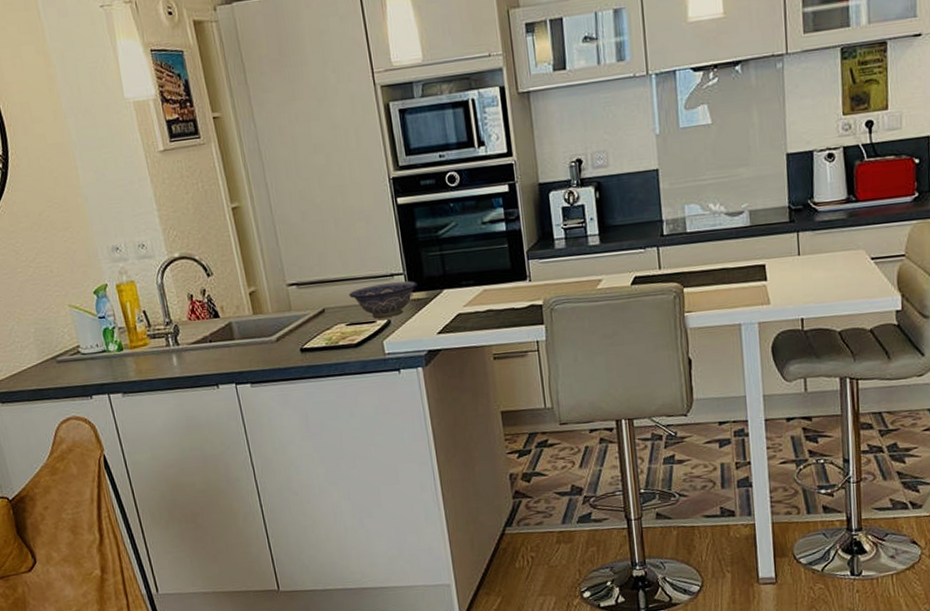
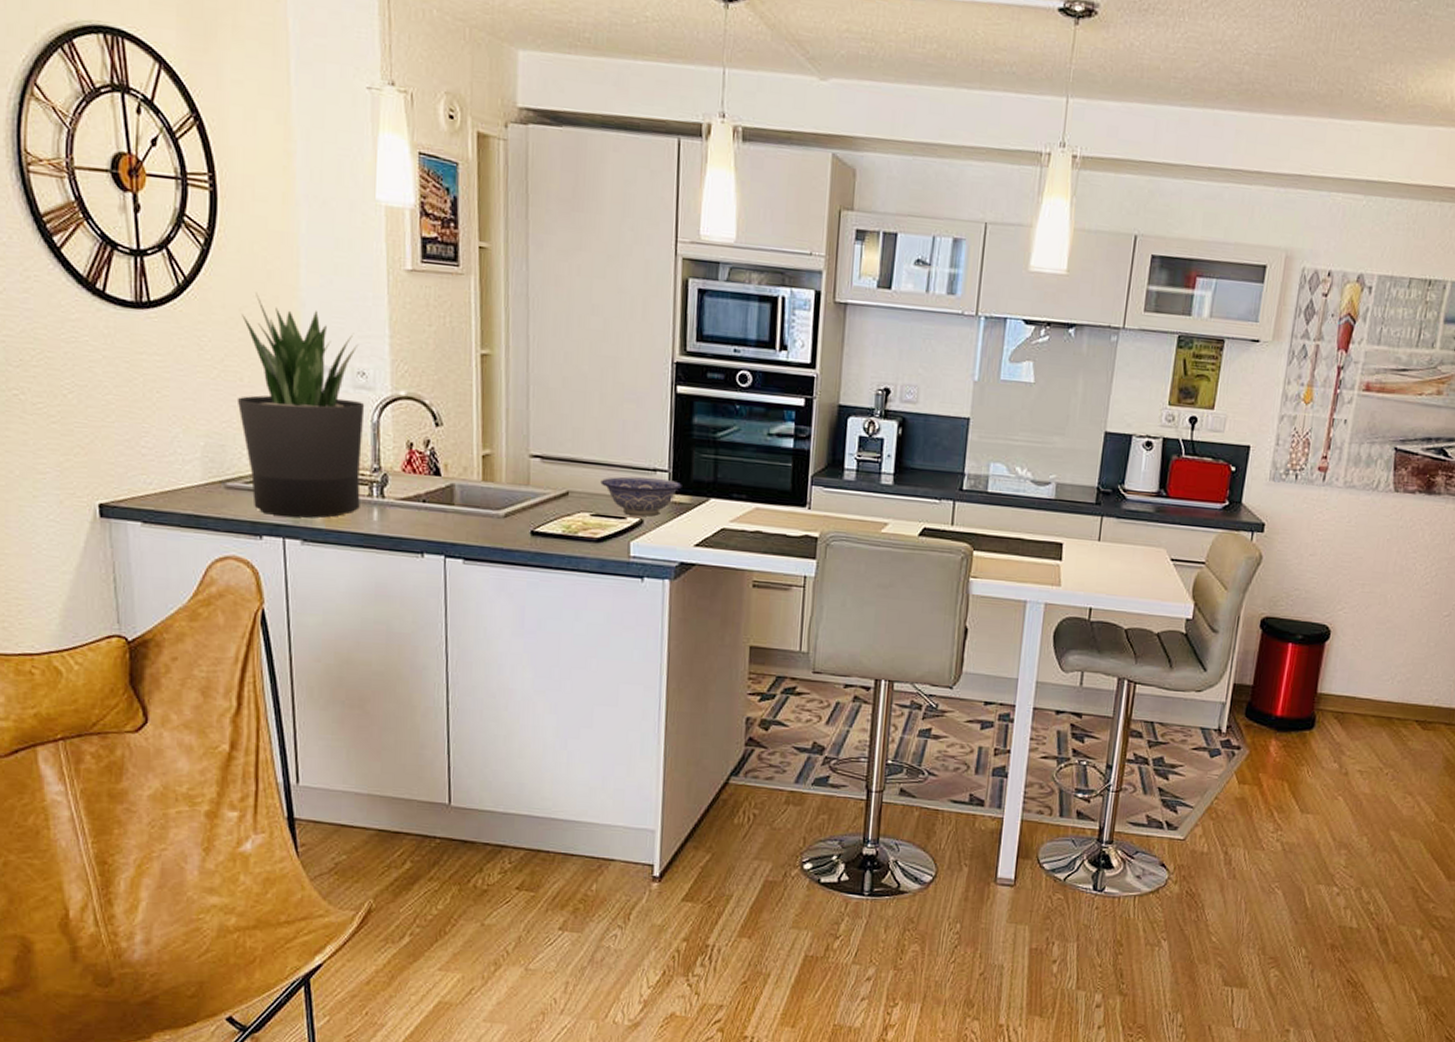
planter: none [42,197,162,378] -> present [237,292,365,518]

